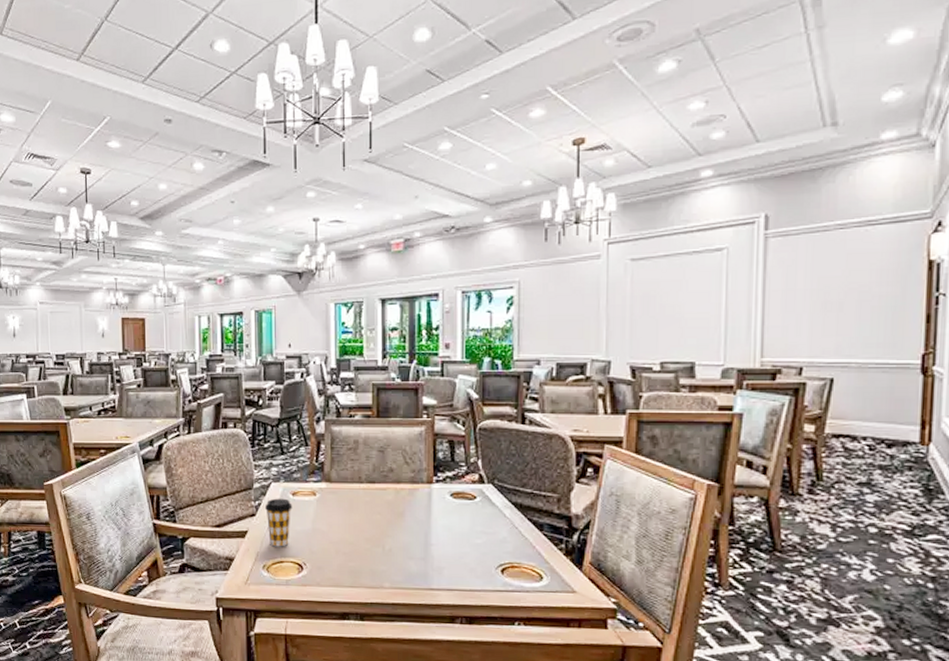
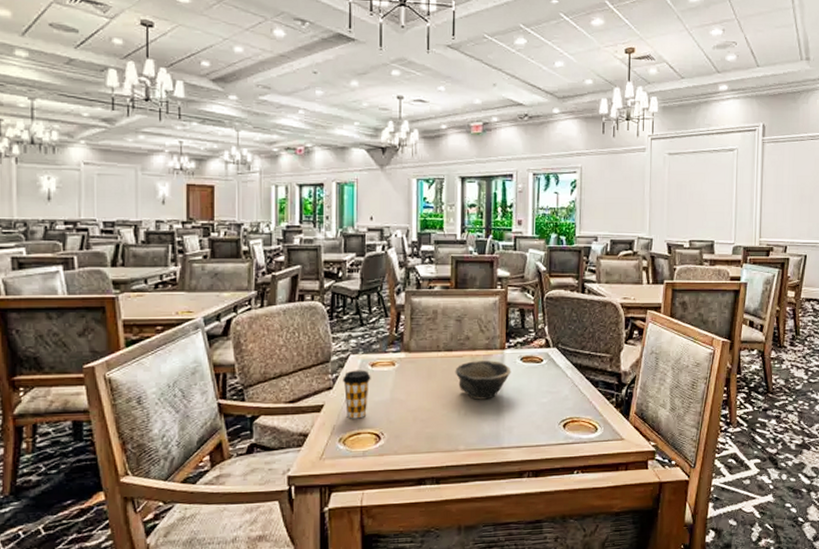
bowl: none [378,495,440,536] -> present [455,361,511,400]

